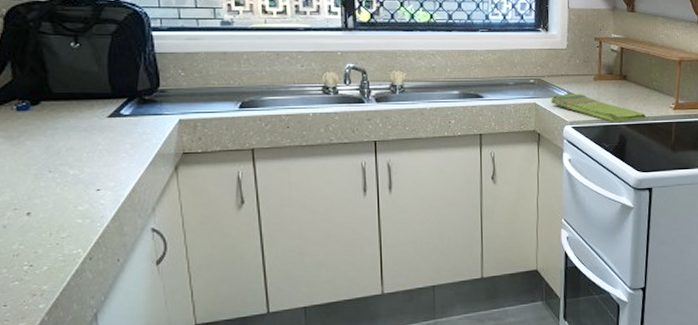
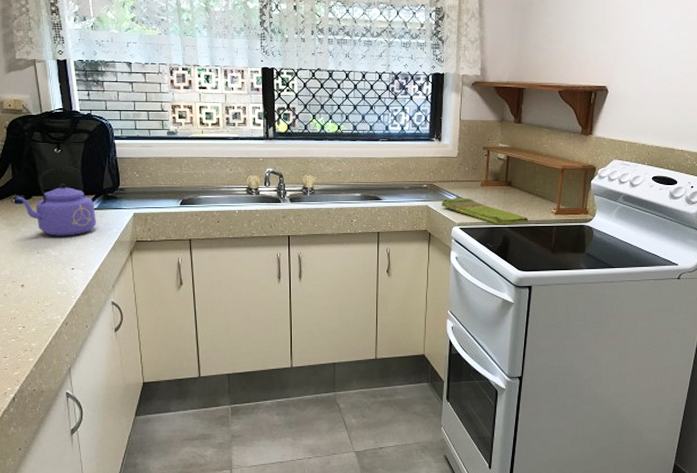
kettle: none [18,64,129,151] -> present [16,166,96,237]

